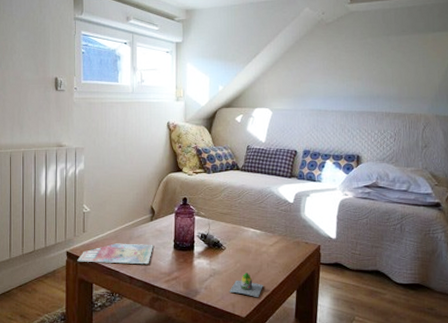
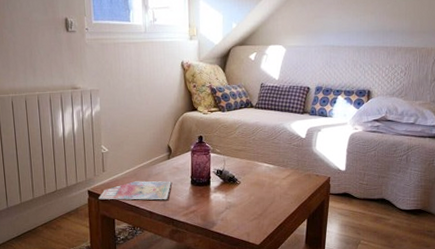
decorative egg: present [229,273,263,298] -> none [244,204,276,227]

